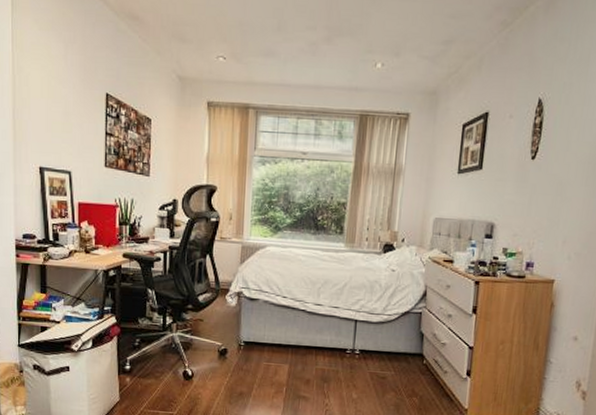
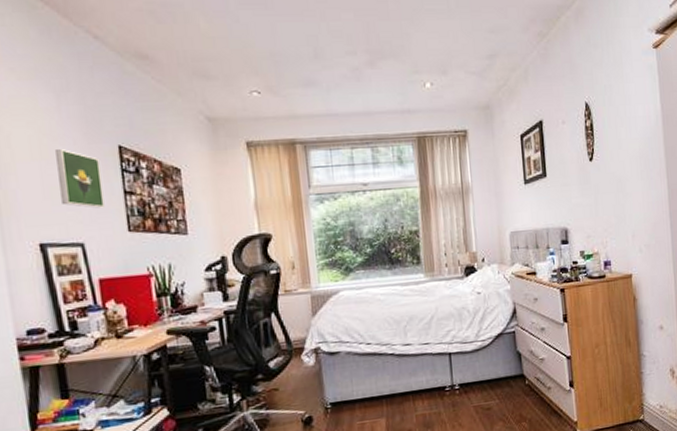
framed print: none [59,91,90,144] -> present [55,149,105,208]

